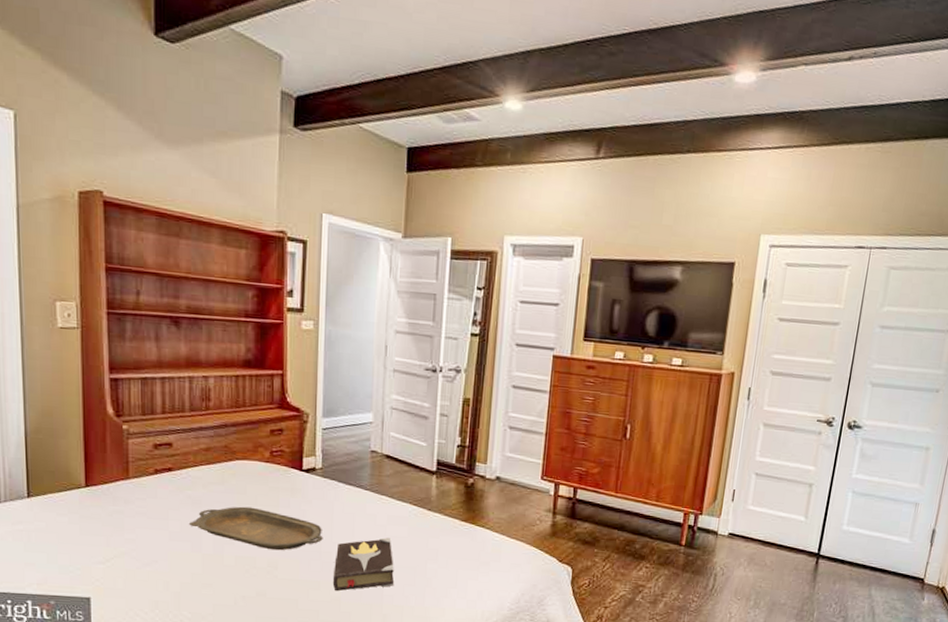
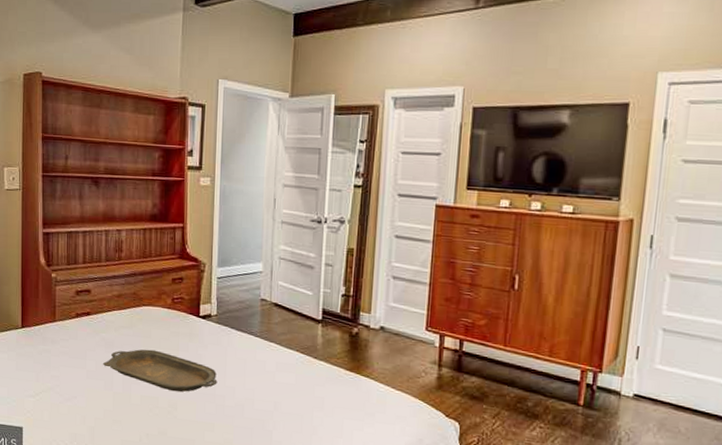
hardback book: present [332,537,395,591] -> none [225,384,283,434]

